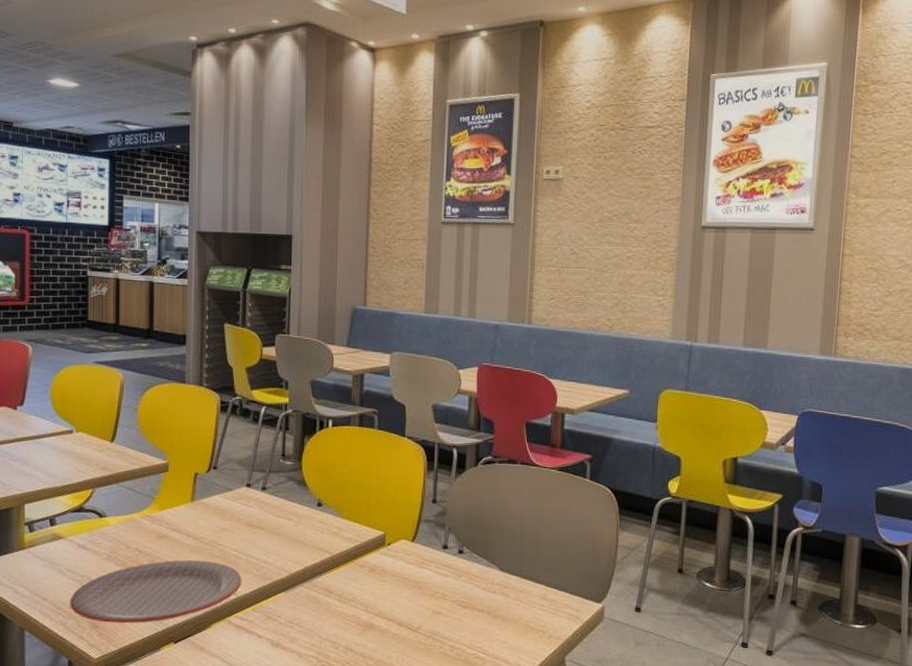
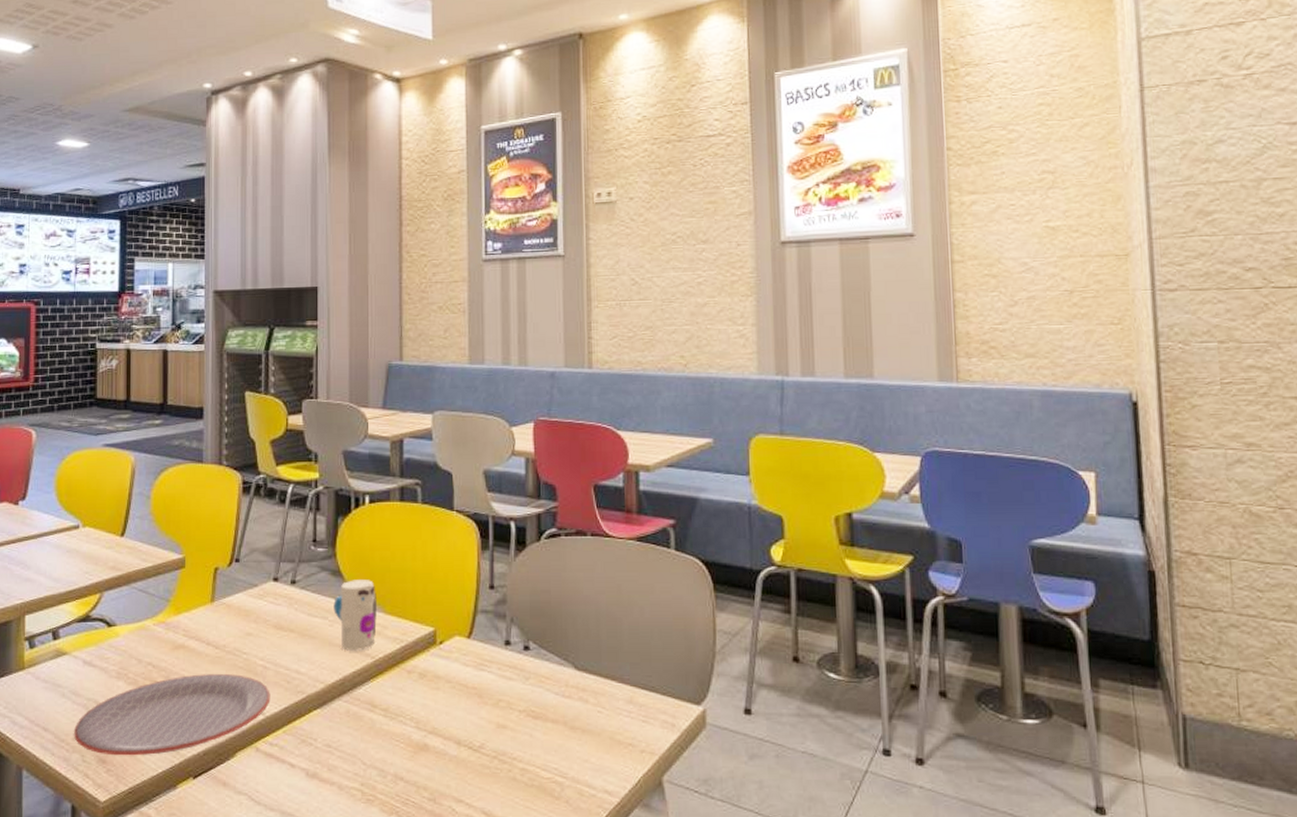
toy: none [298,489,336,548] -> present [333,580,377,651]

